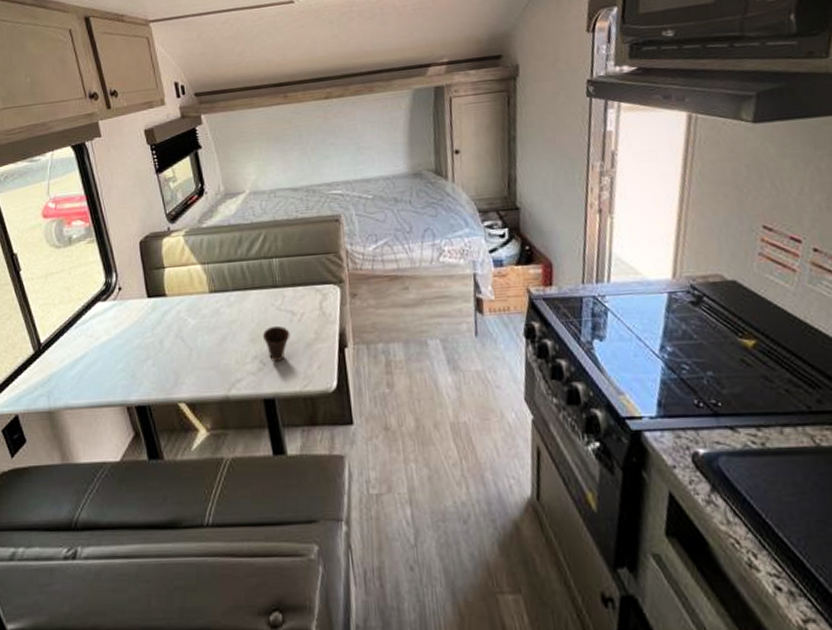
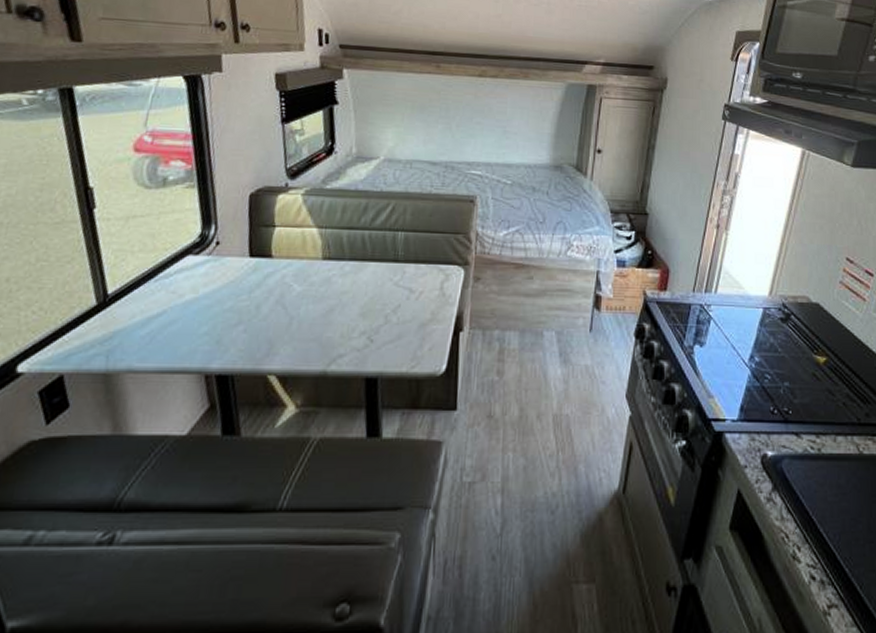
cup: present [262,325,290,363] -> none [374,301,405,340]

